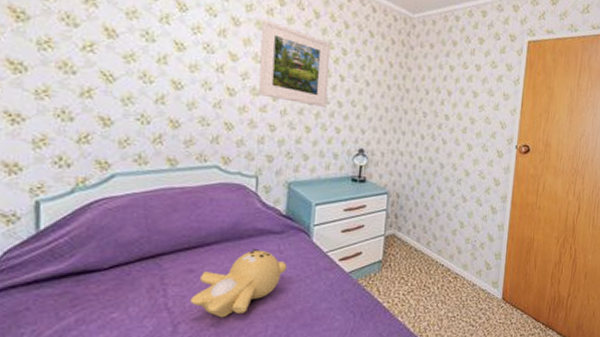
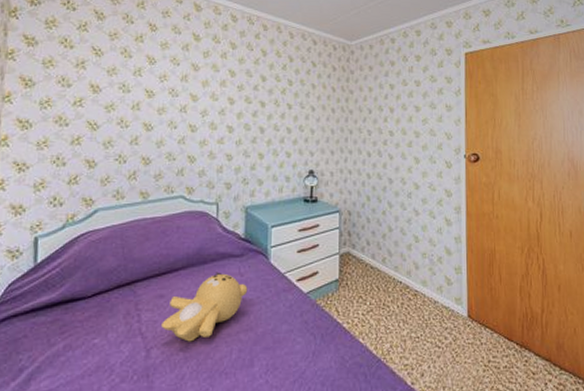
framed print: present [258,19,330,108] -> none [216,62,278,134]

